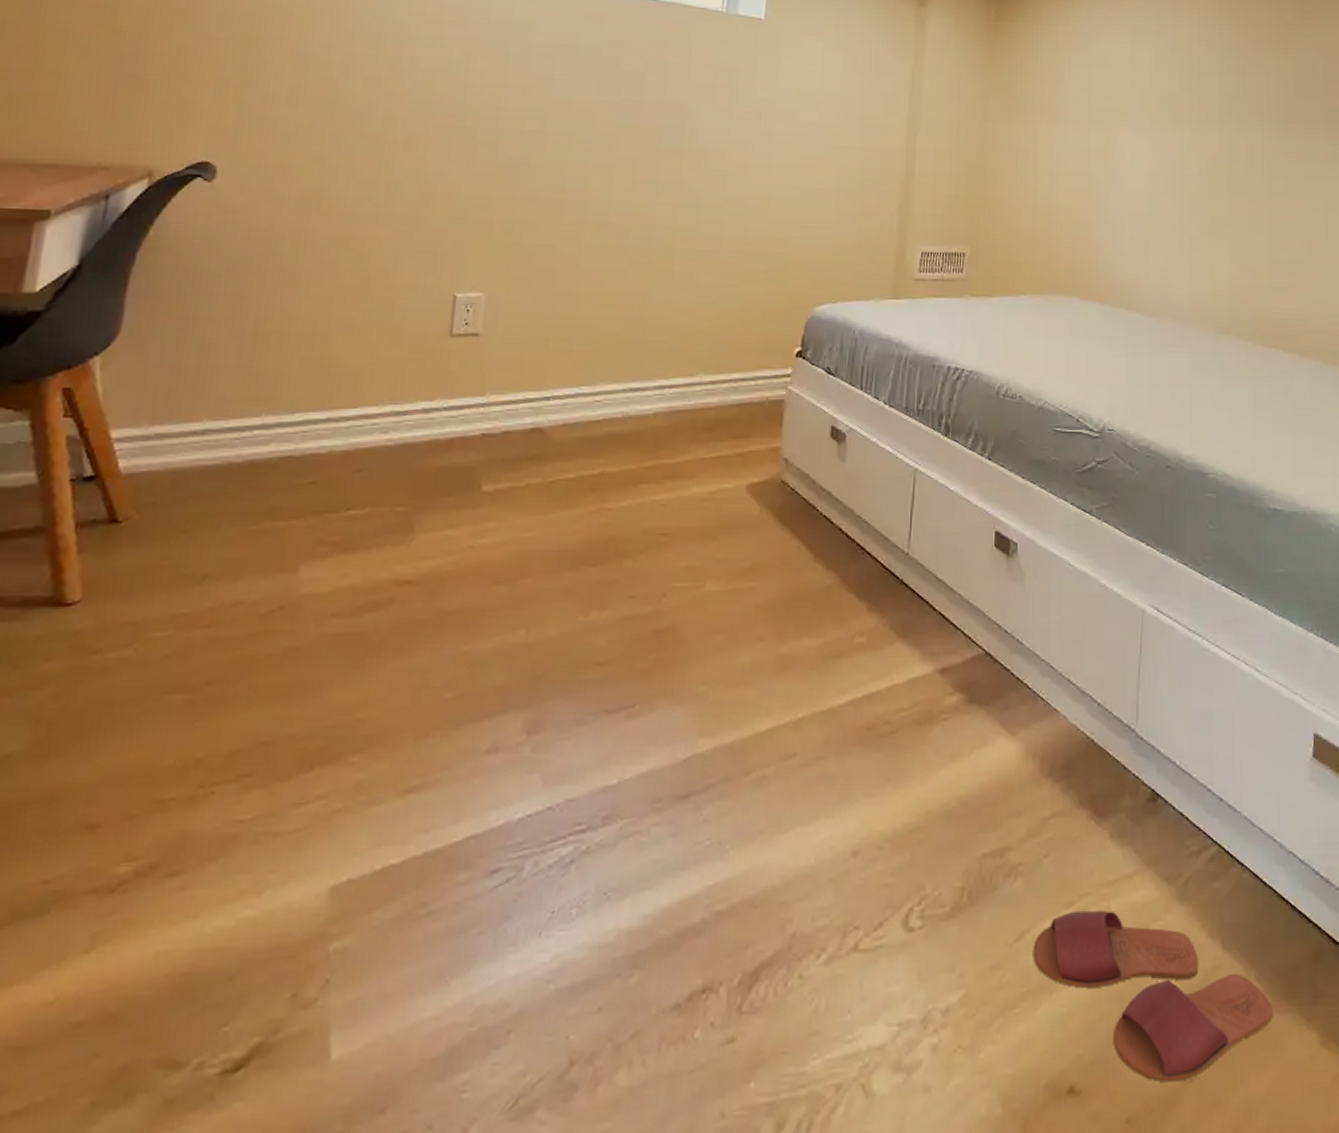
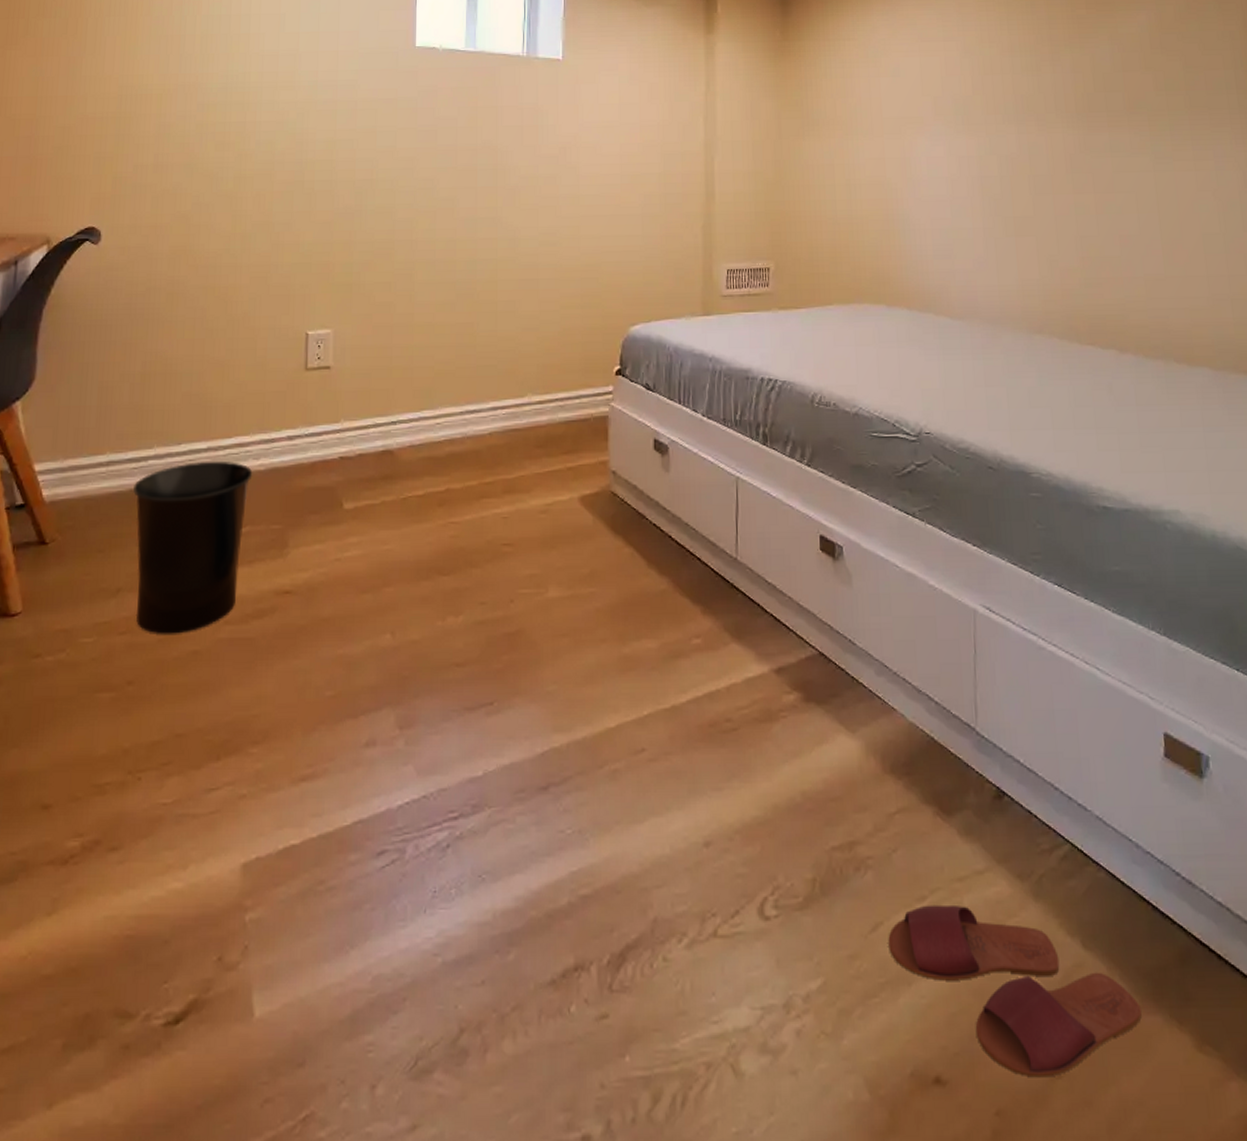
waste bin: none [223,433,379,628] -> present [132,461,253,634]

